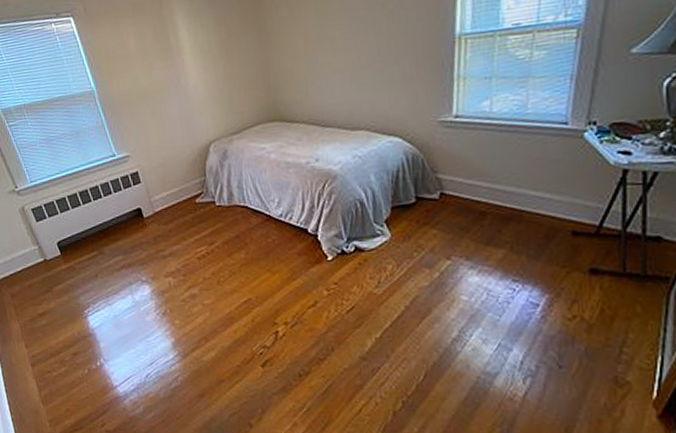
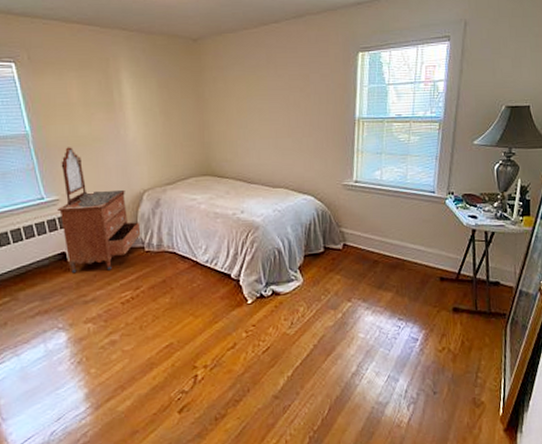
dresser: none [126,100,211,228] -> present [58,147,141,273]

